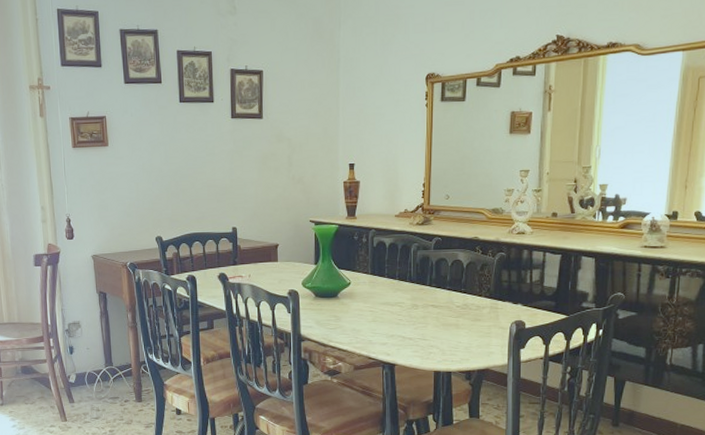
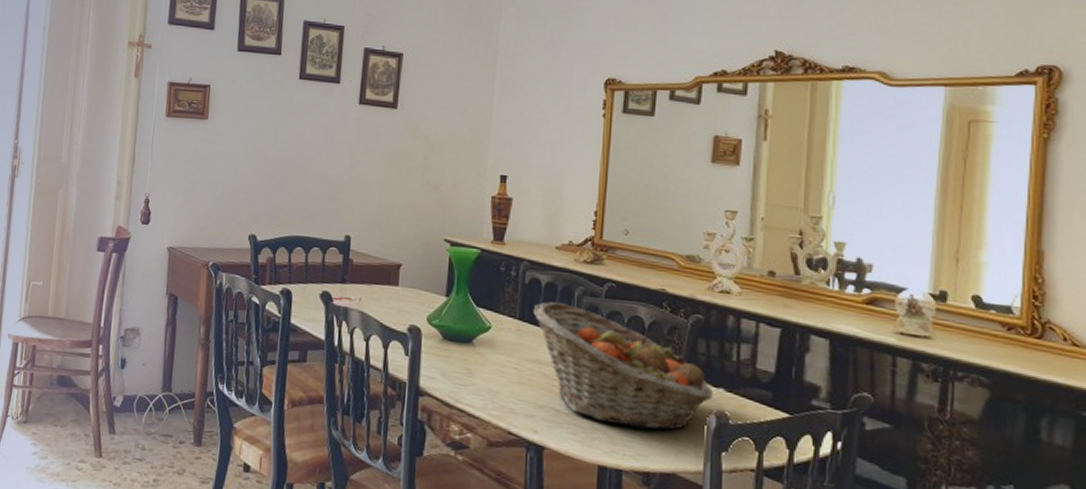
fruit basket: none [381,258,513,341] -> present [533,302,713,431]

